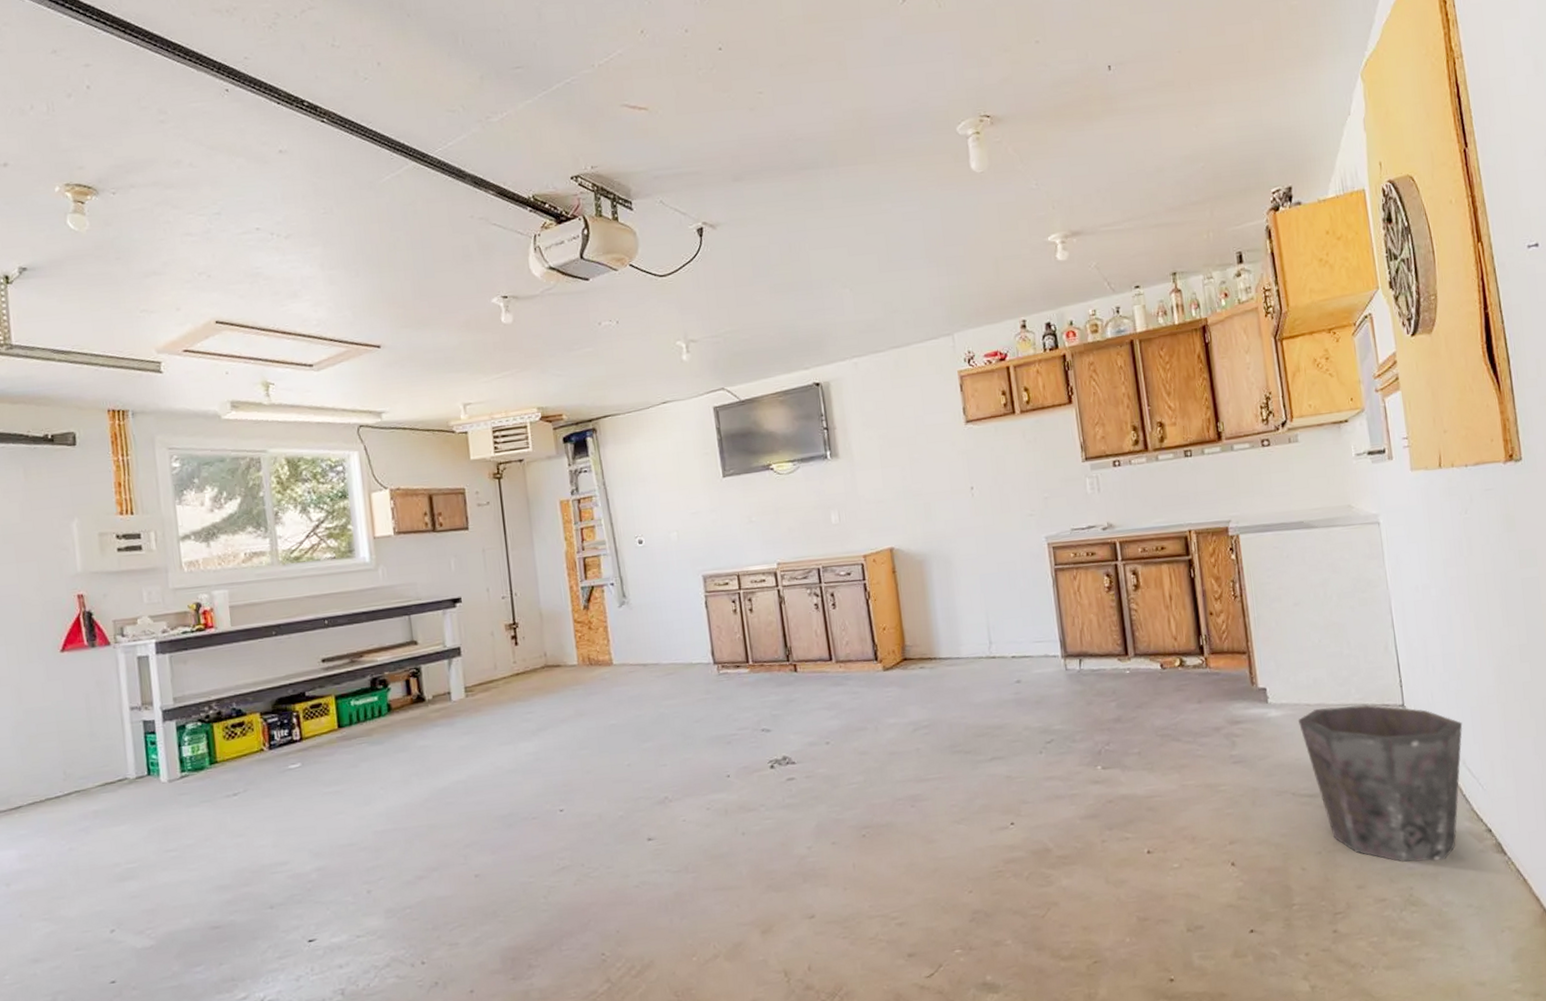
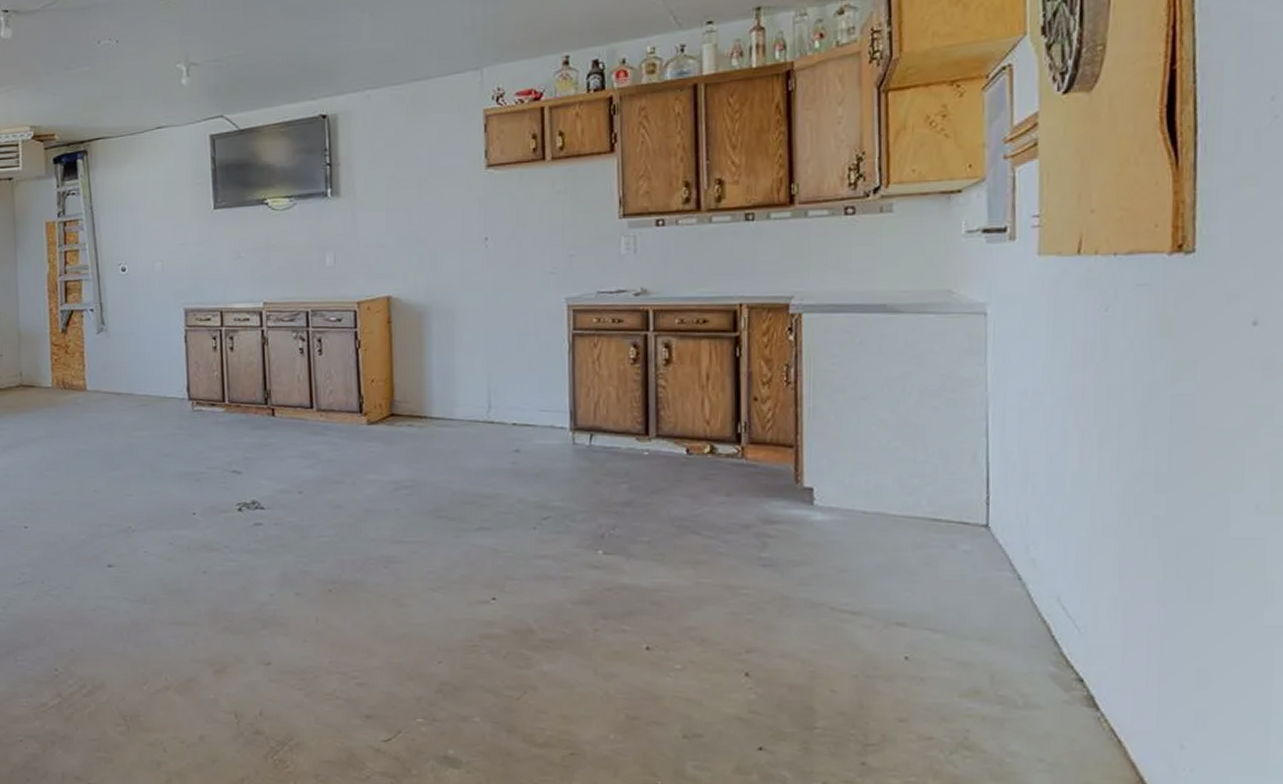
waste bin: present [1298,705,1463,862] -> none [849,517,1063,705]

